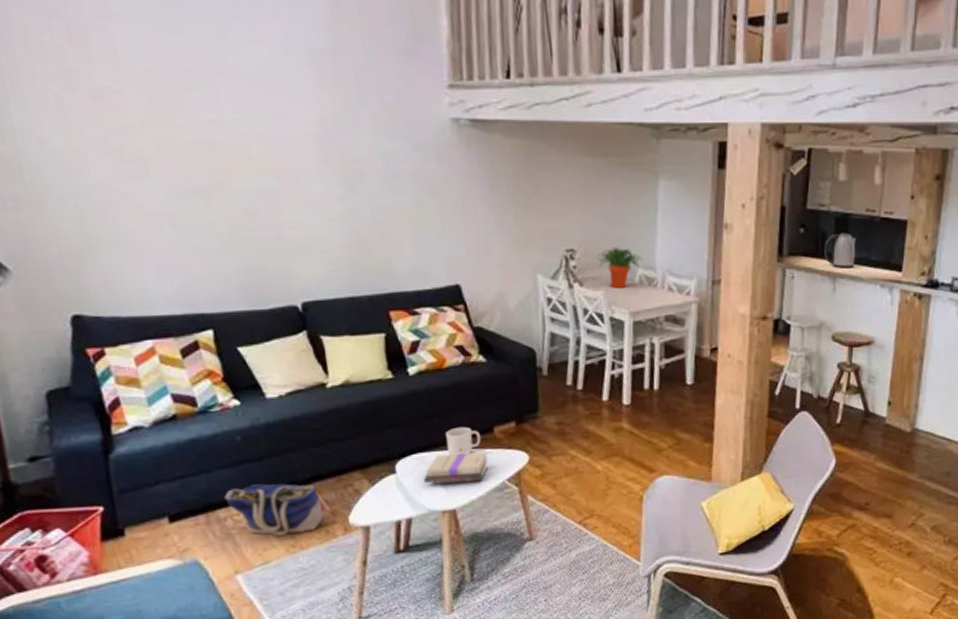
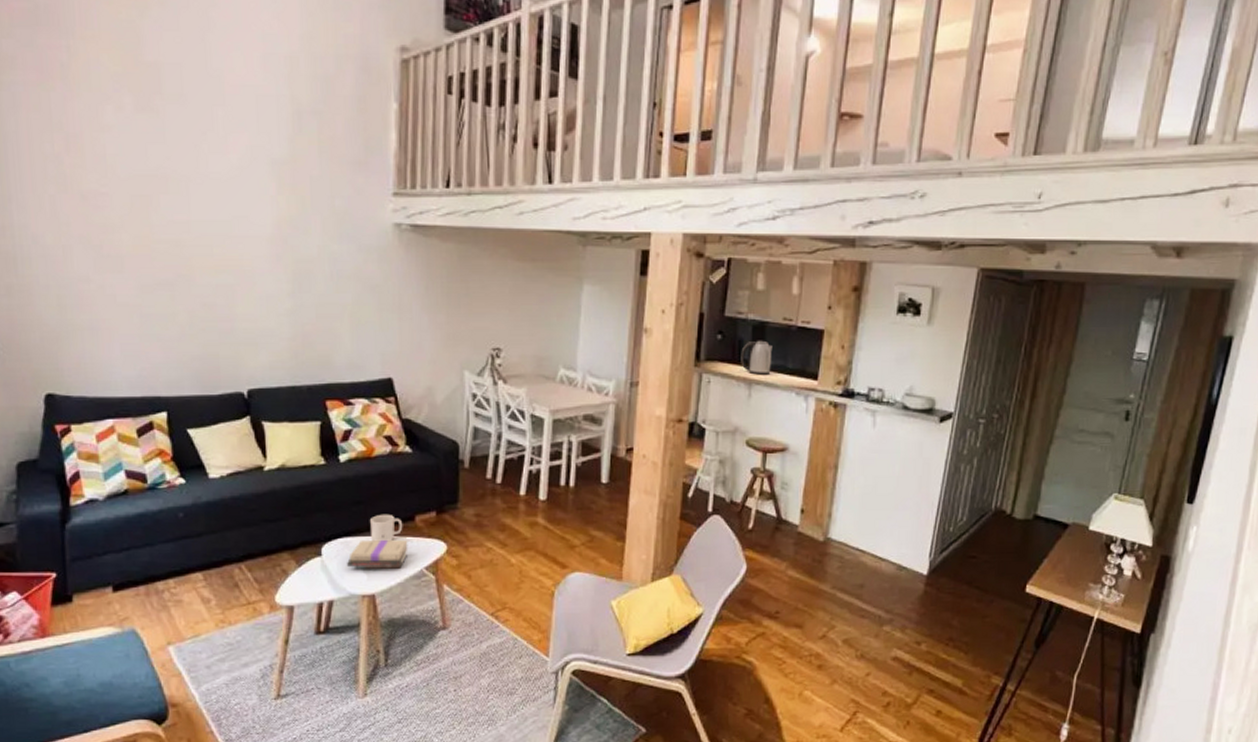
tote bag: present [224,484,328,536] -> none [164,559,256,610]
potted plant: present [597,247,643,288] -> none [521,347,564,387]

